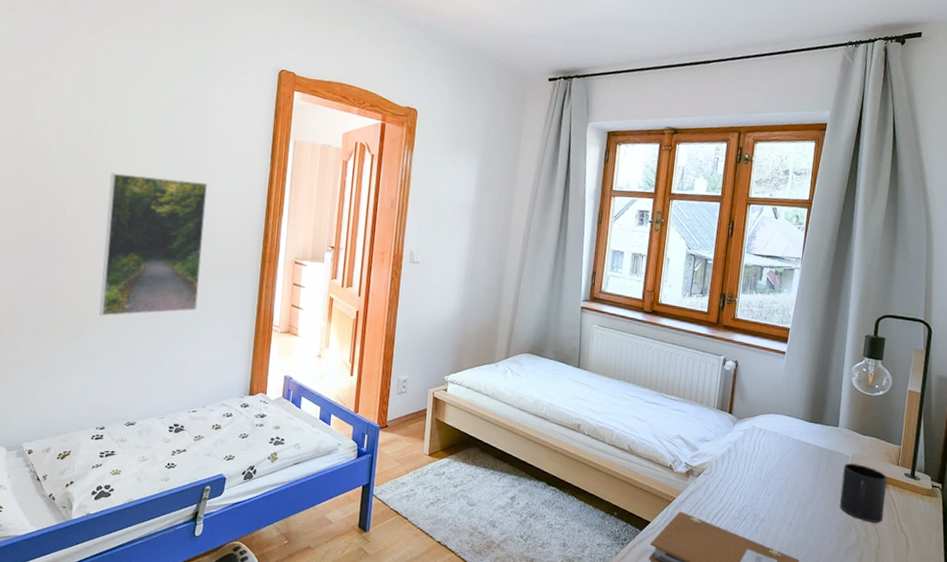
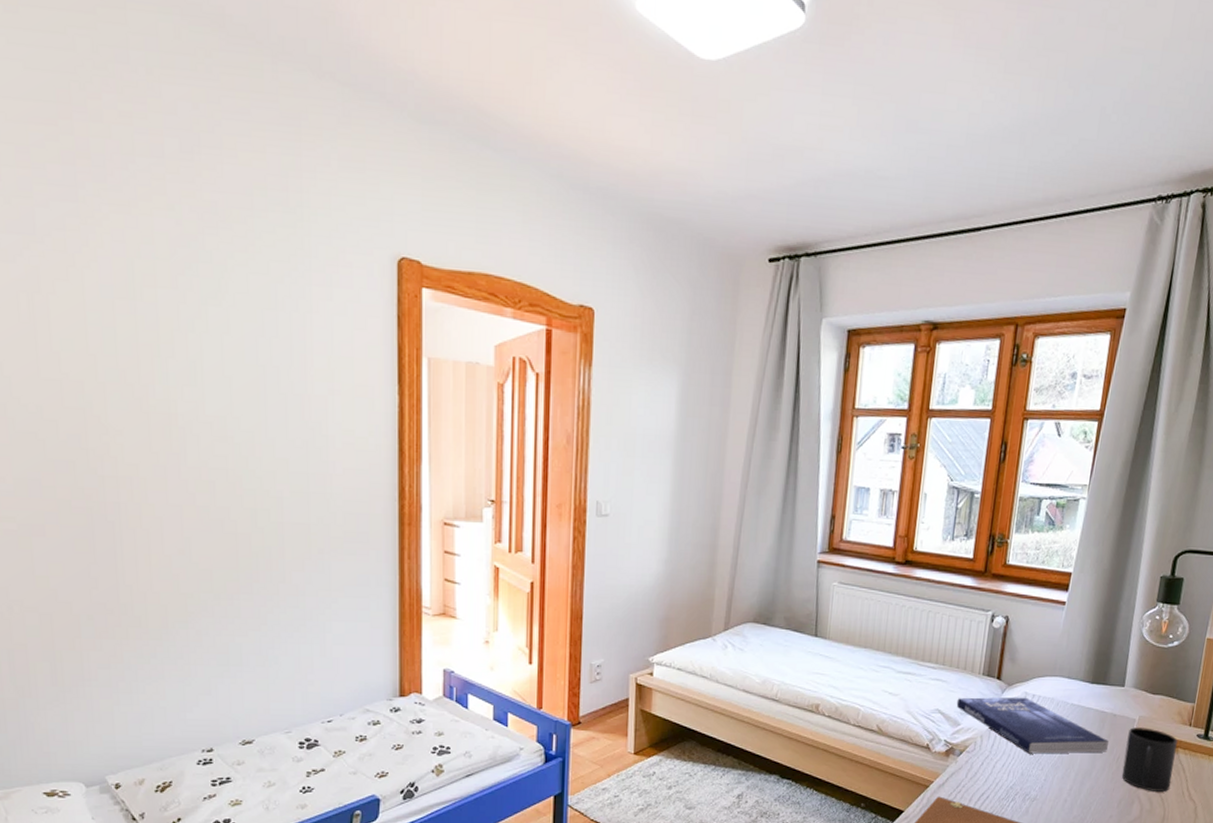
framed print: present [99,172,208,316] -> none [174,413,318,608]
book: none [694,427,827,483] -> present [956,697,1109,754]

